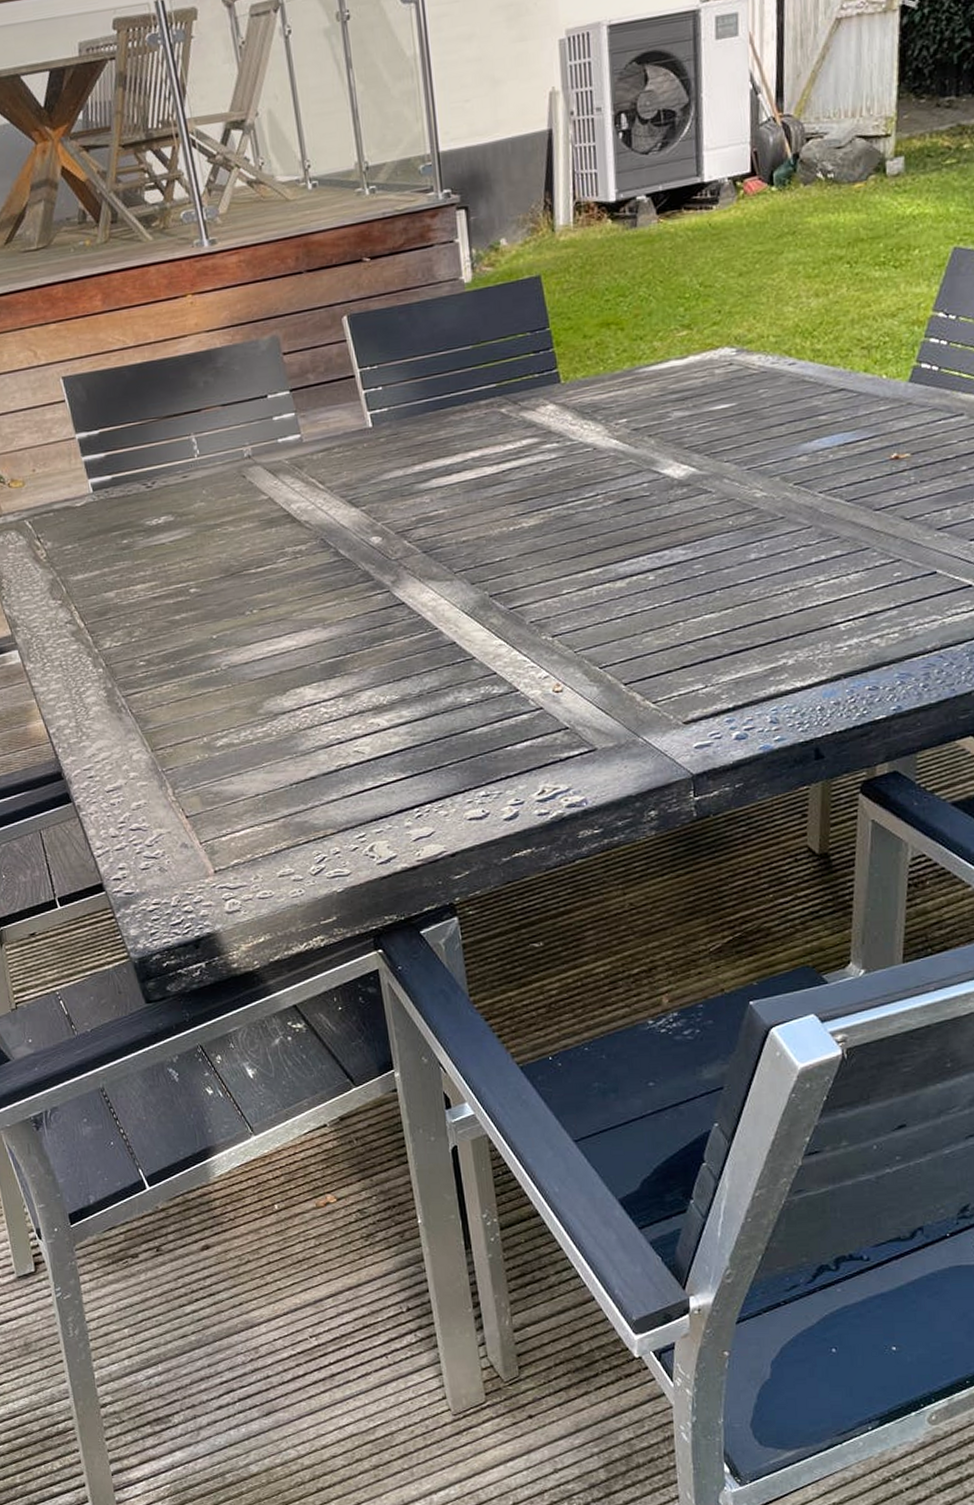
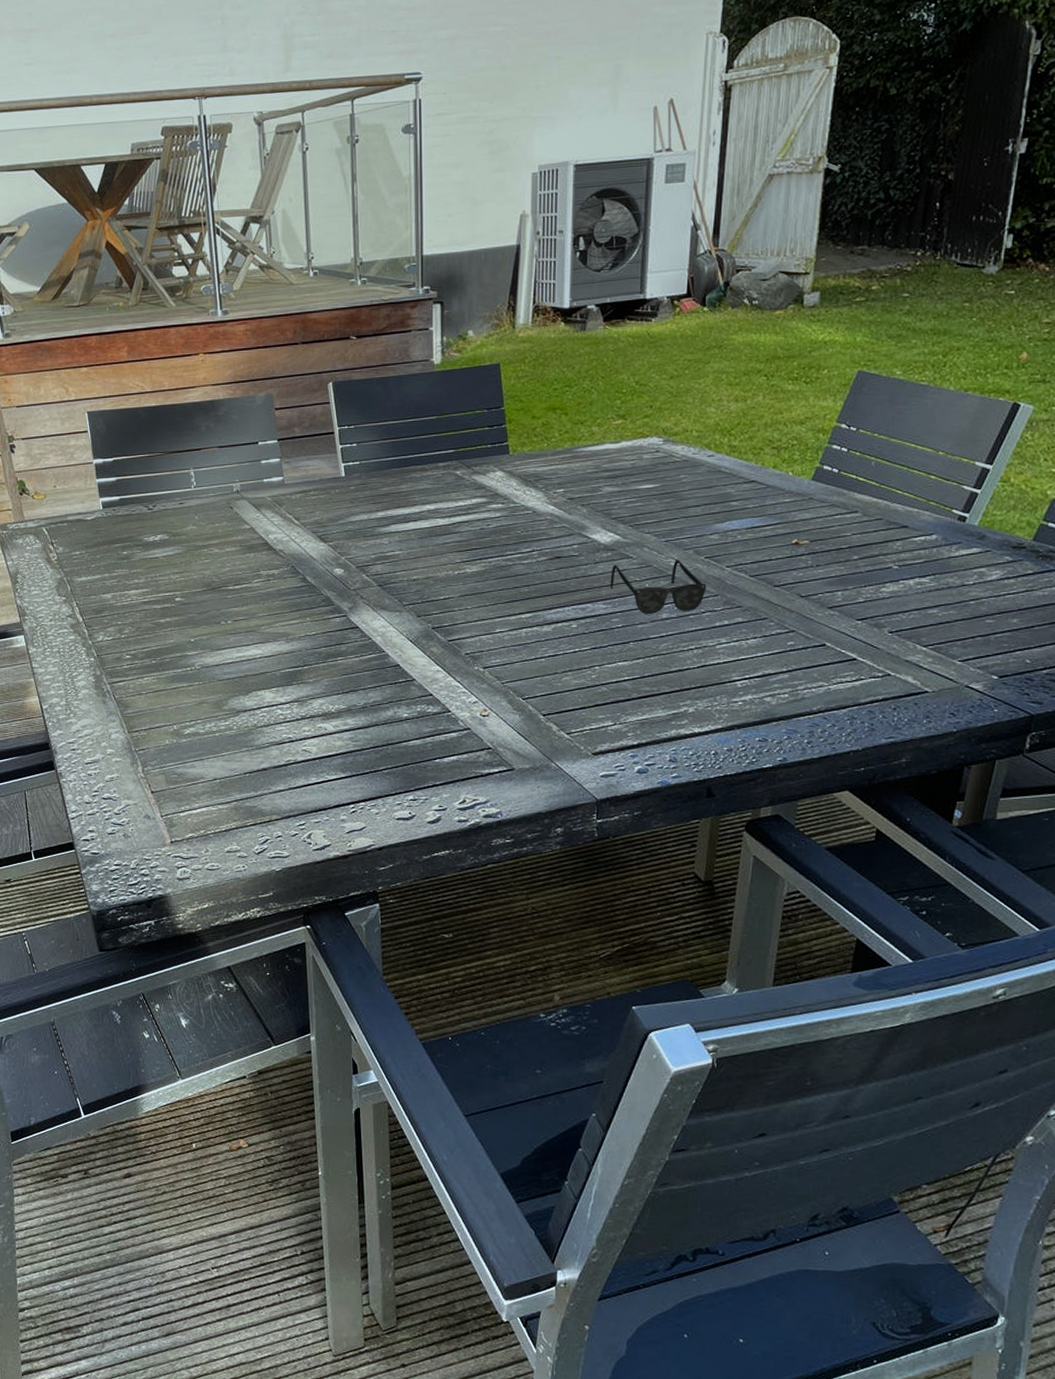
sunglasses: none [688,489,799,556] -> present [610,560,707,614]

